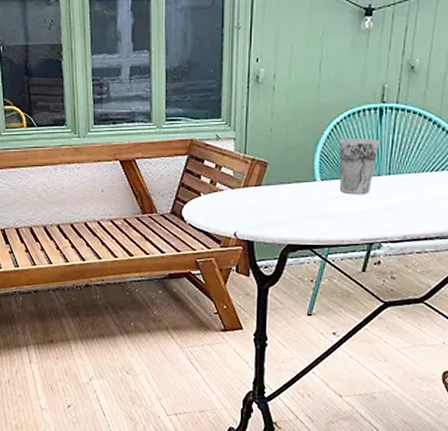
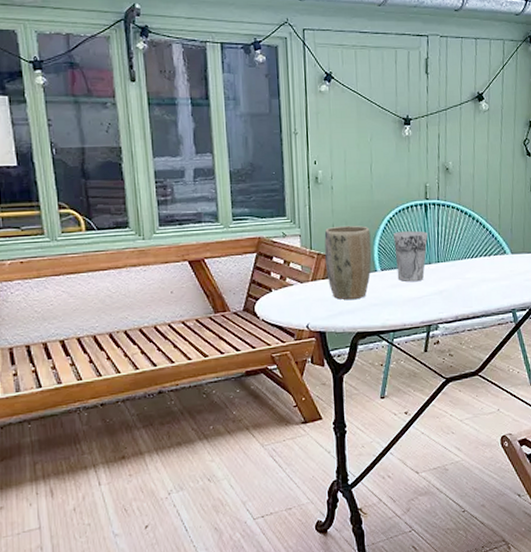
plant pot: none [260,129,313,209] -> present [324,225,372,300]

